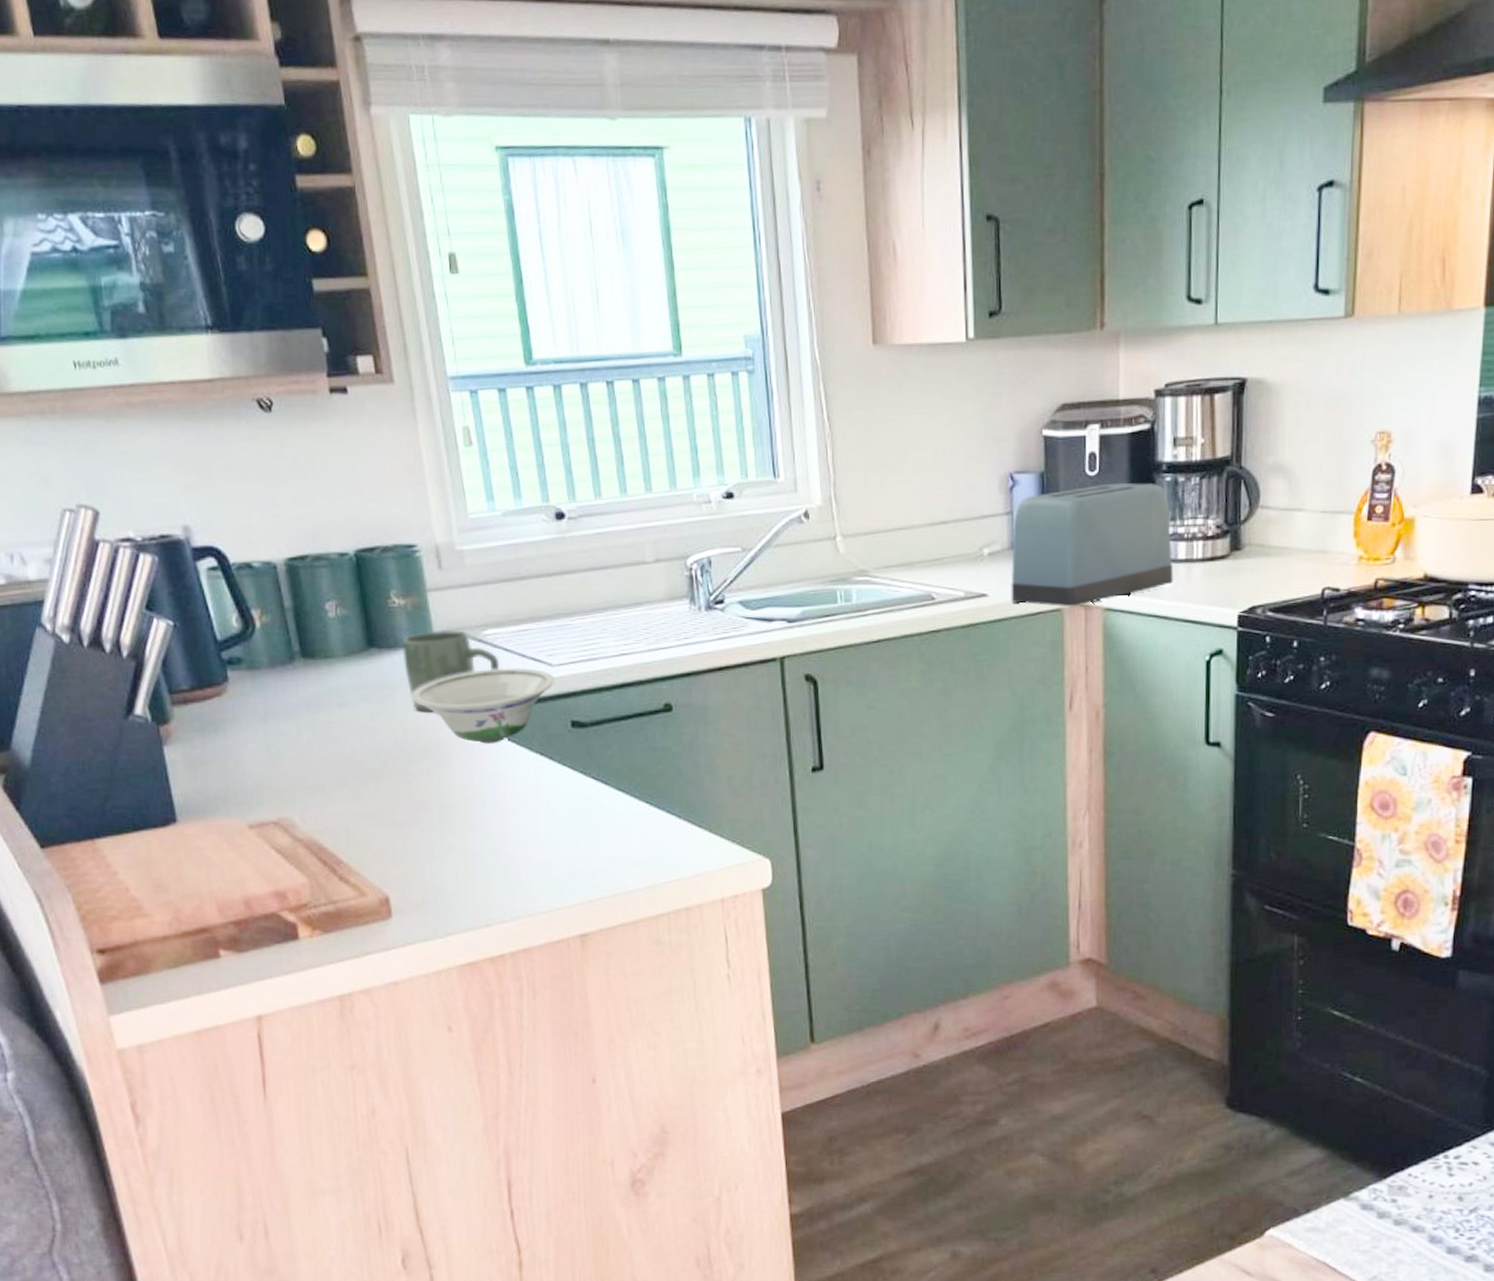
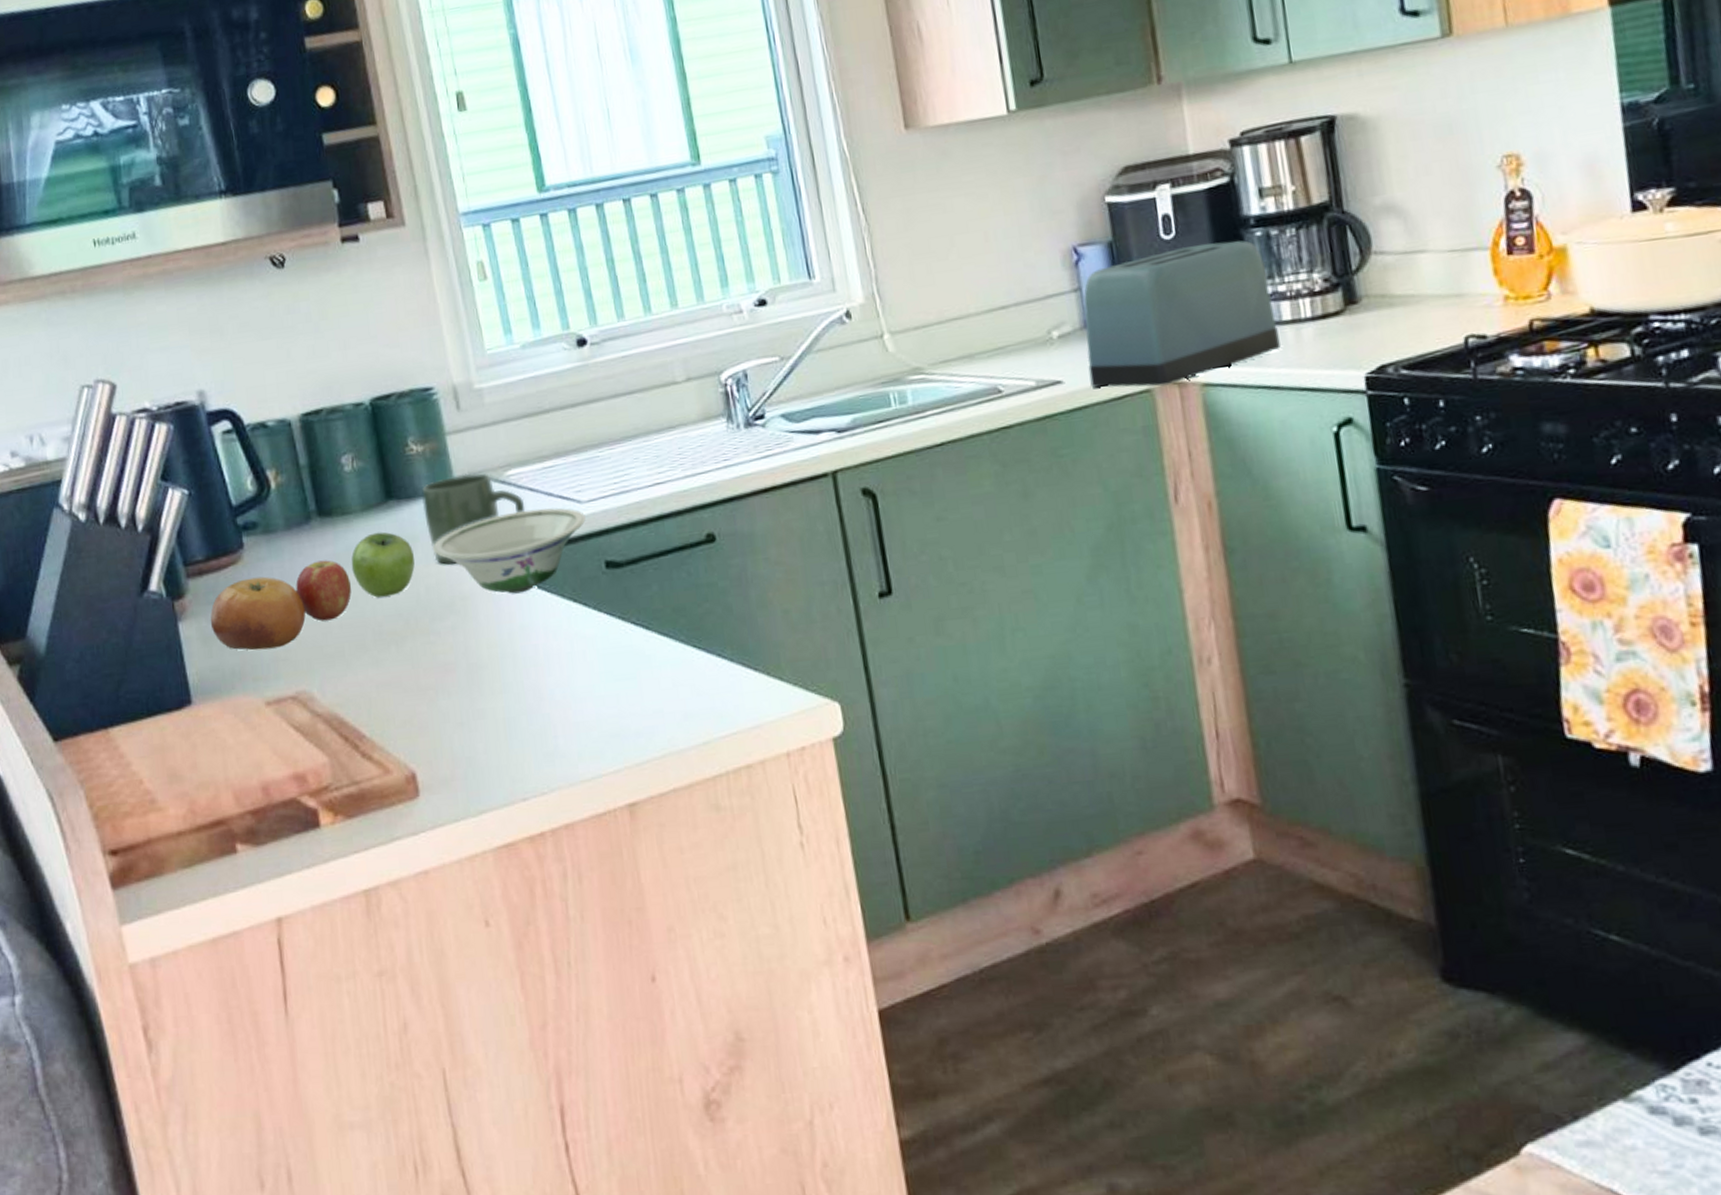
fruit: none [195,709,288,778] -> present [210,576,306,651]
fruit: none [279,699,333,755] -> present [295,560,352,622]
fruit: none [332,677,394,738] -> present [351,531,415,598]

